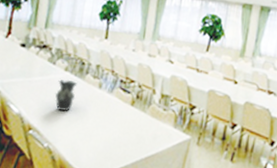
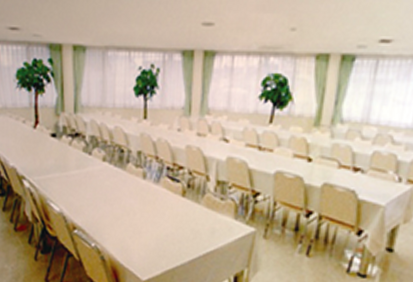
vase: present [55,79,78,112] -> none [95,171,119,208]

